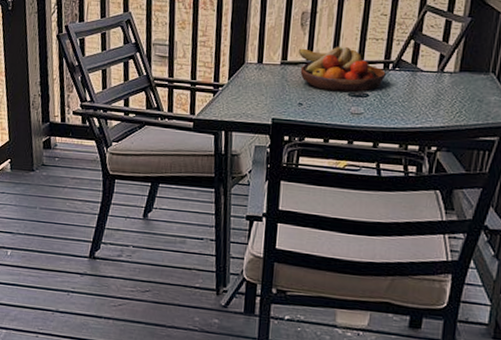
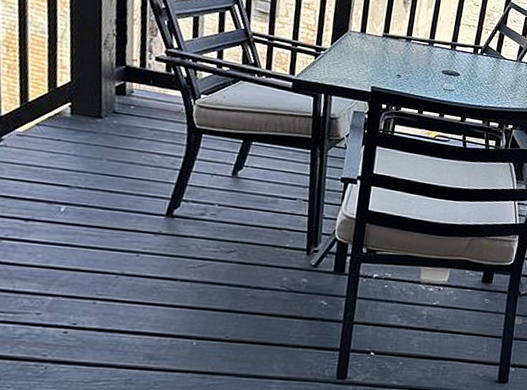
fruit bowl: present [298,46,386,93] -> none [399,24,475,72]

